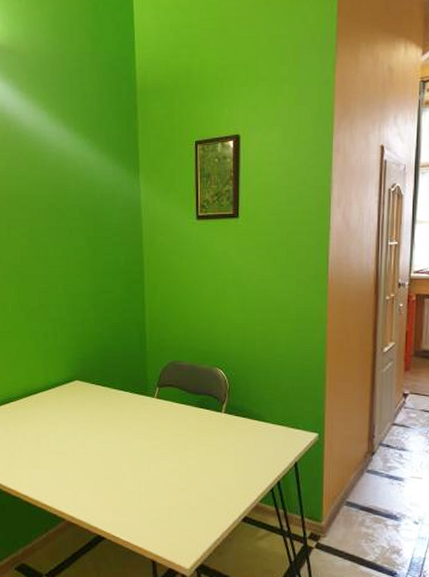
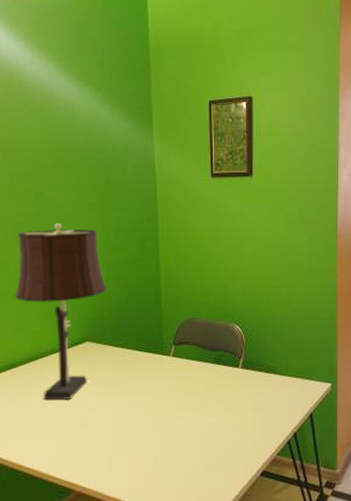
table lamp: none [12,266,95,434] -> present [15,222,107,401]

